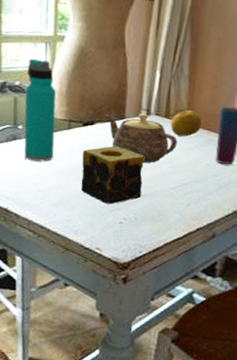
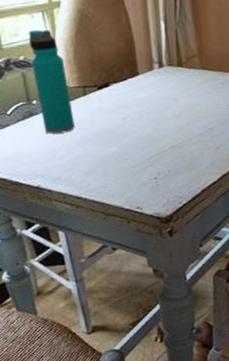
candle: present [81,146,145,204] -> none [103,104,170,163]
teapot: present [105,114,178,164] -> none [118,67,195,116]
fruit: present [170,110,202,137] -> none [184,55,216,83]

